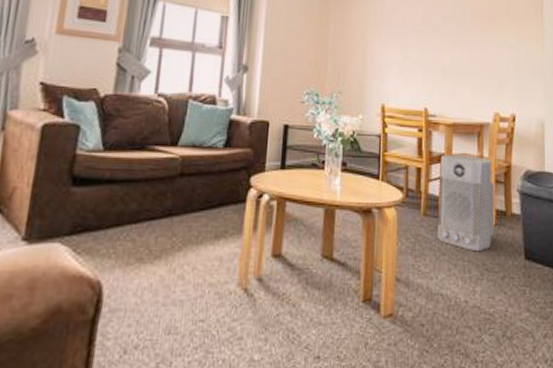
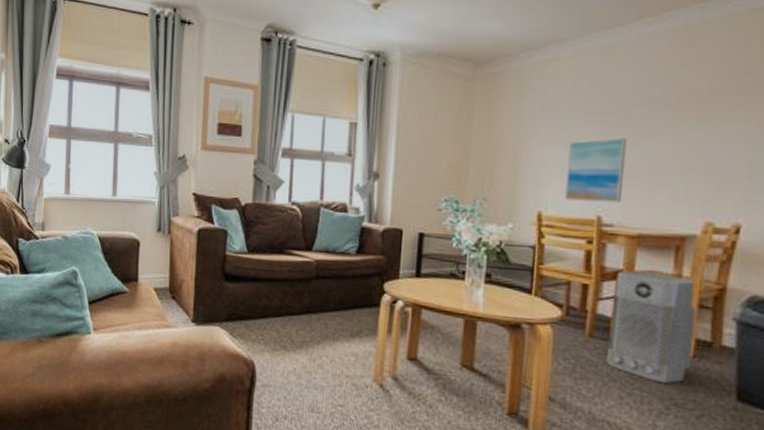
wall art: none [401,44,442,97] -> present [564,138,628,203]

